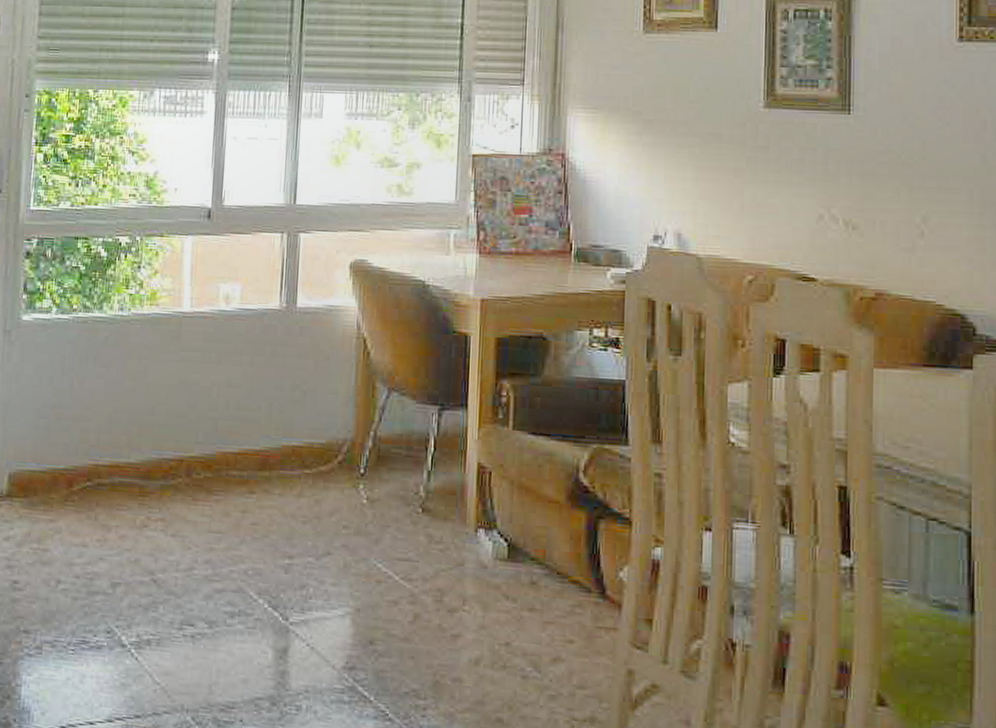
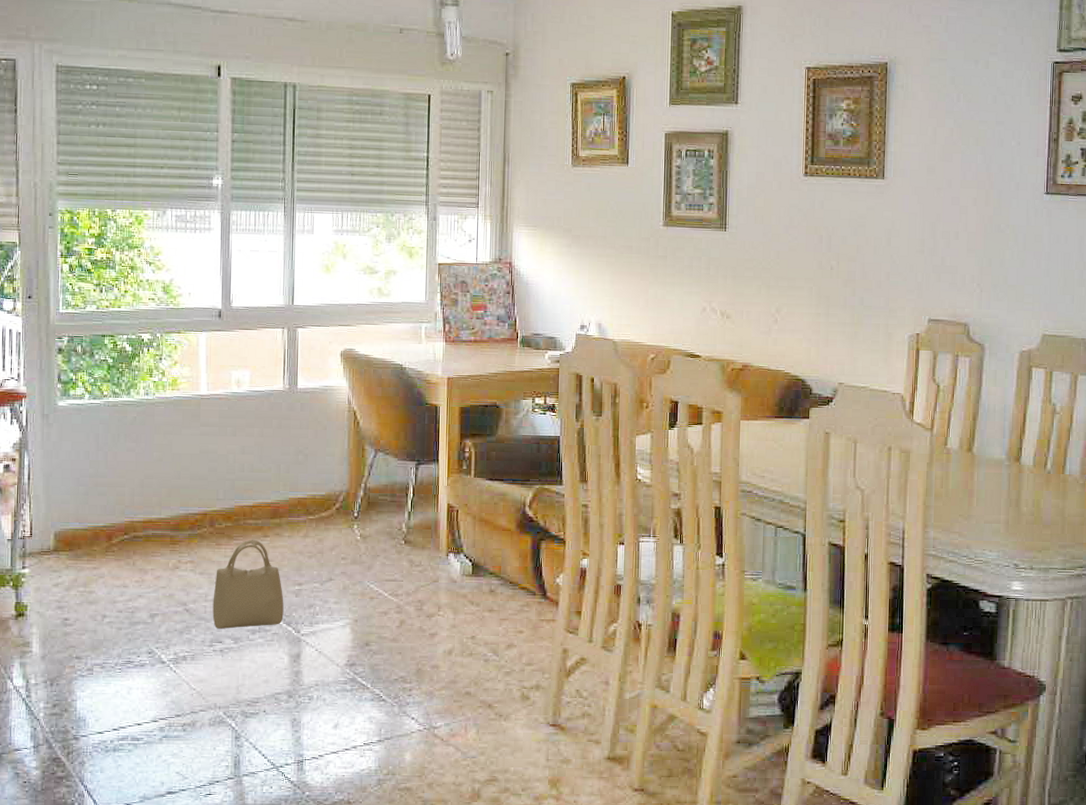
handbag: none [184,495,271,609] -> present [212,539,284,629]

